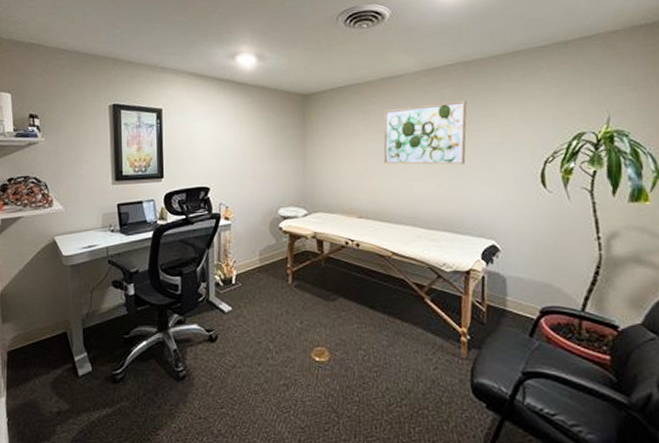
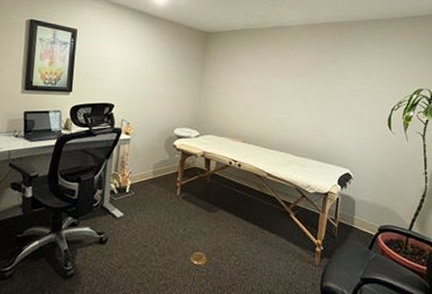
wall art: present [383,101,467,165] -> none [268,53,337,105]

